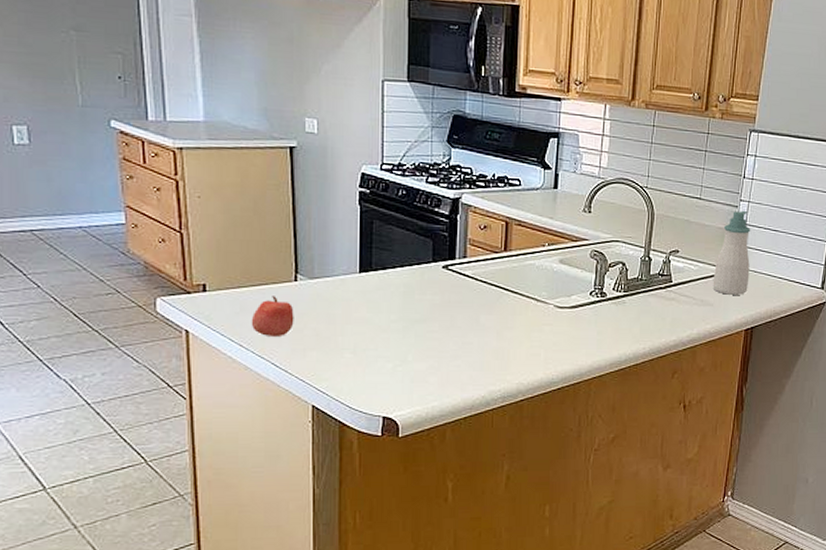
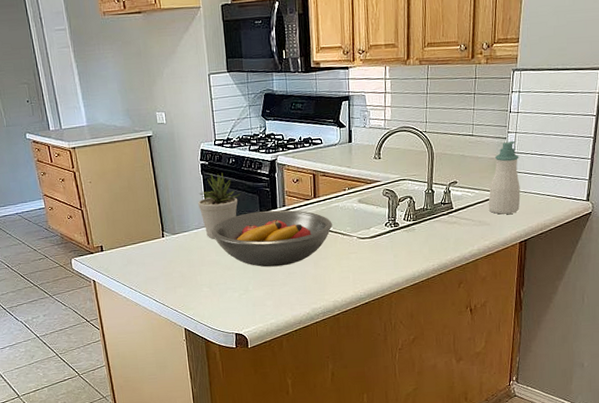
apple: present [251,296,294,336] -> none [136,250,166,280]
potted plant: none [350,205,410,290] -> present [198,173,241,239]
fruit bowl: none [363,260,524,333] -> present [211,210,332,267]

